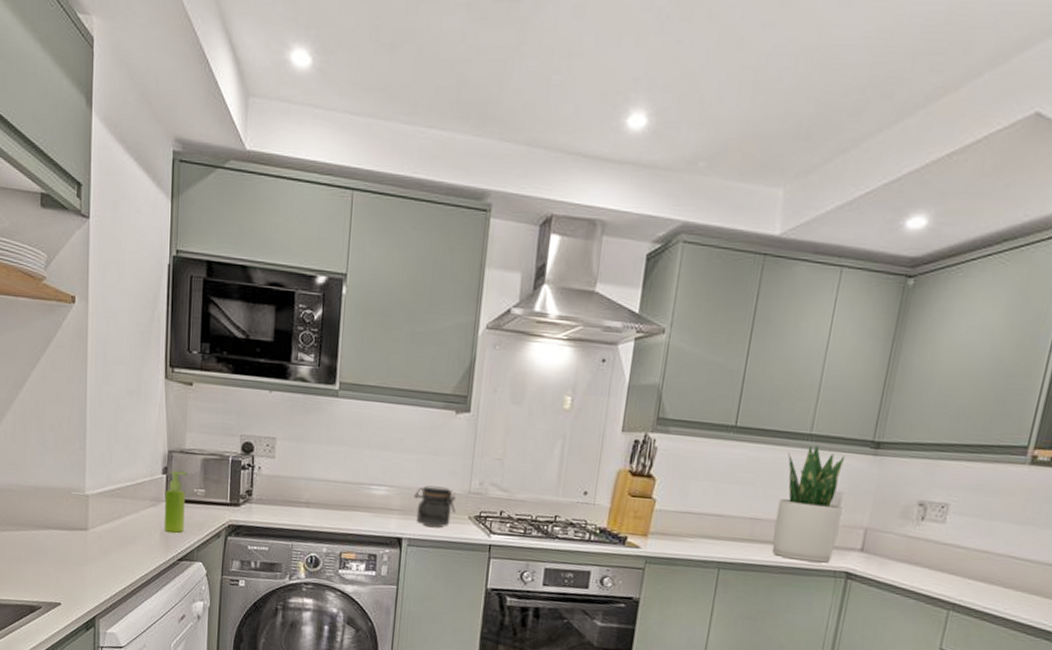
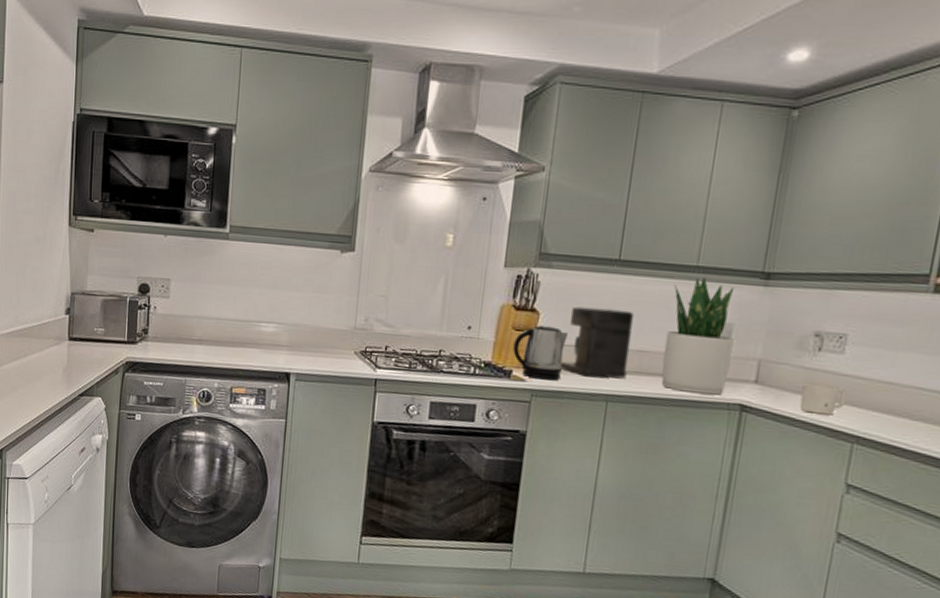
soap dispenser: present [164,470,189,533] -> none [66,311,90,370]
jar: present [414,485,456,528] -> none [301,322,342,363]
kettle: none [628,491,683,548] -> present [513,324,568,381]
coffee maker: none [674,473,749,546] -> present [560,306,635,379]
mug: none [901,550,946,583] -> present [799,382,848,415]

